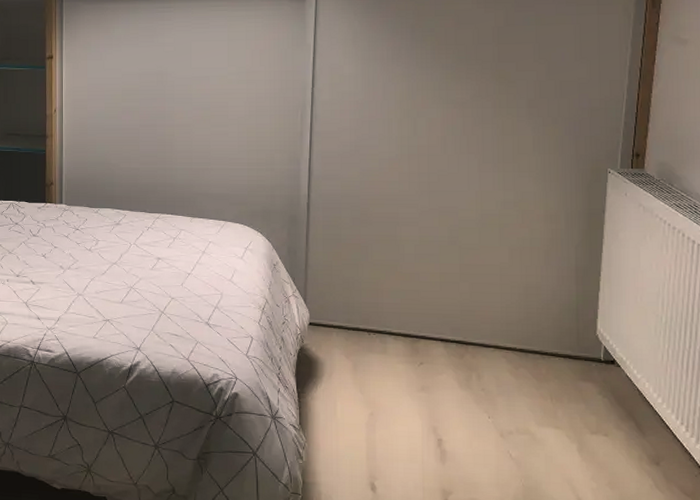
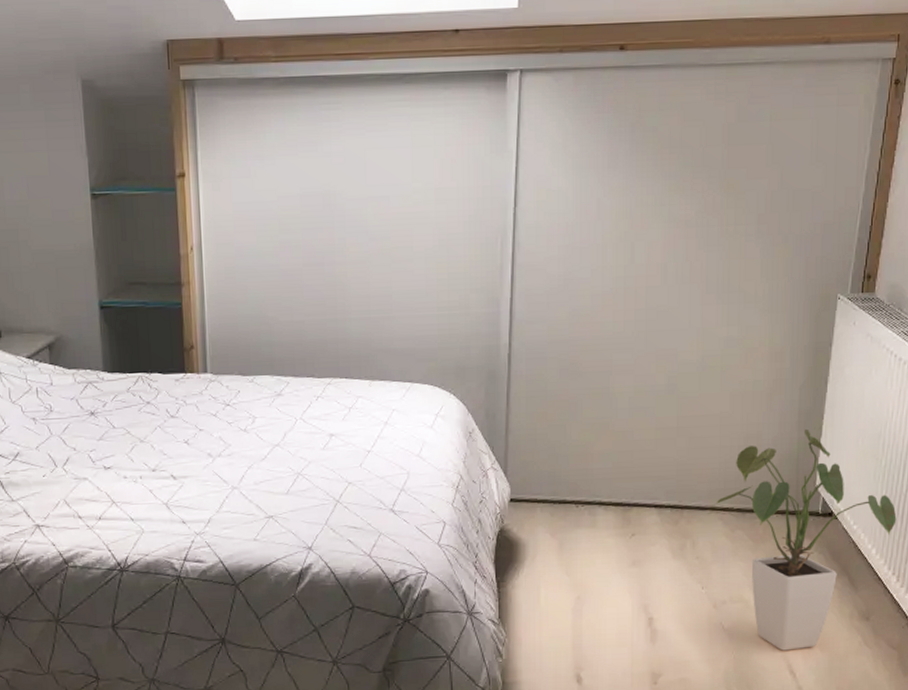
house plant: none [499,283,681,485] -> present [715,428,897,651]

